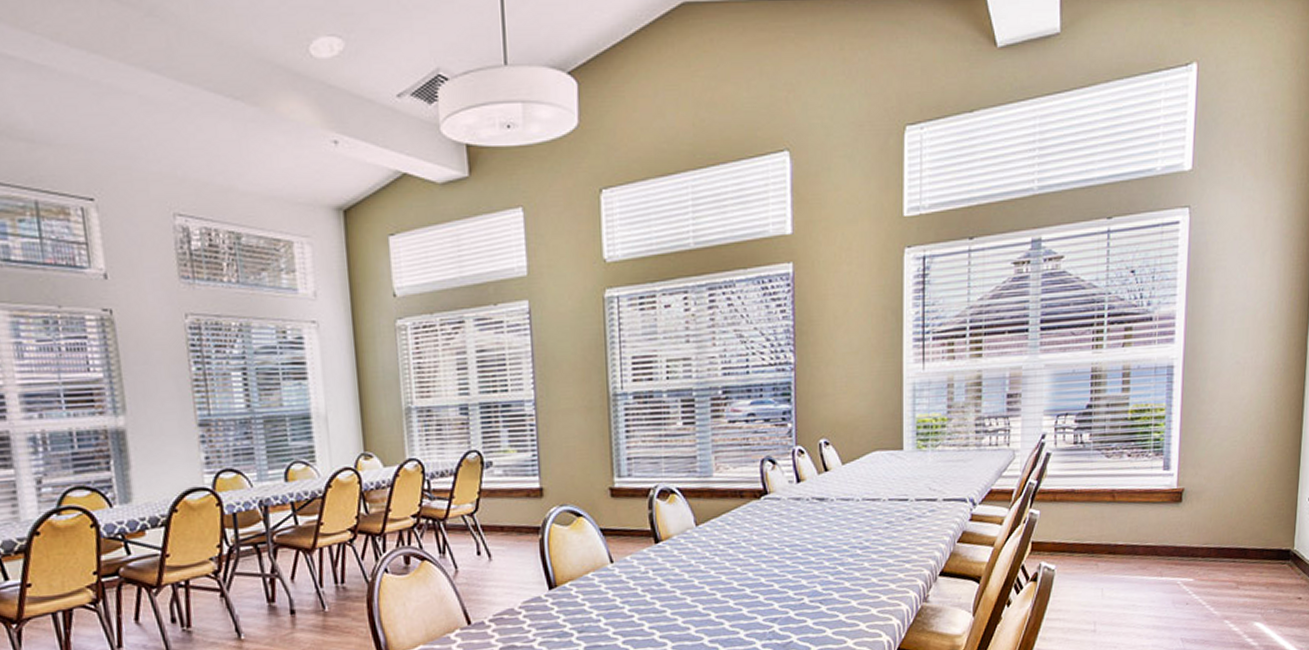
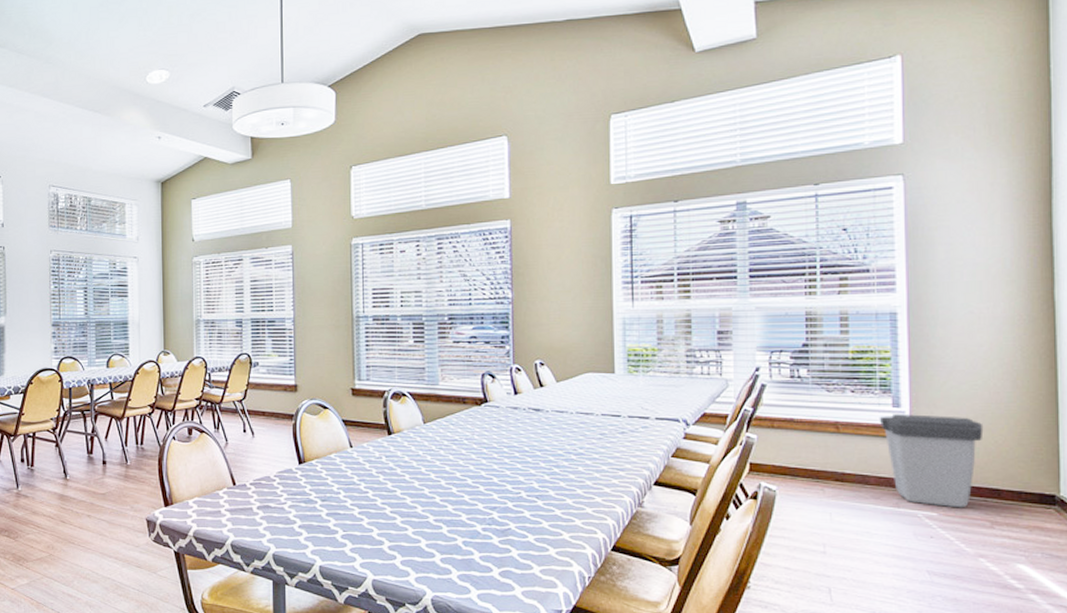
trash can: none [1150,476,1239,572] -> present [879,414,984,508]

